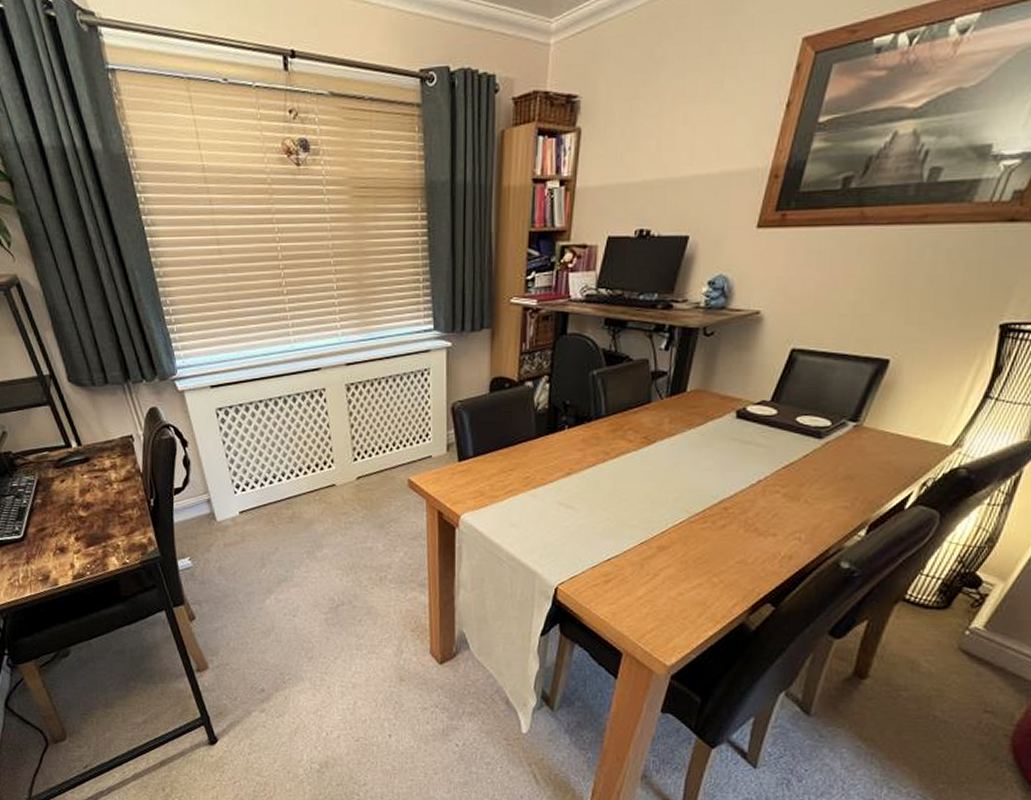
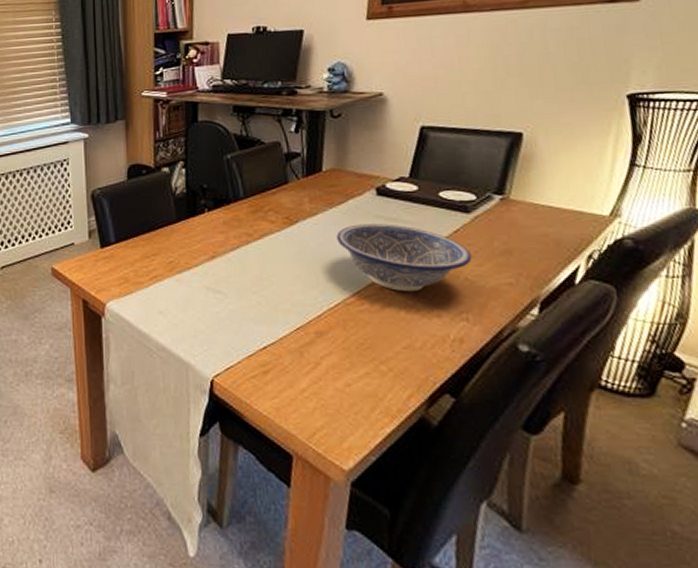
decorative bowl: none [690,446,816,513] -> present [336,224,472,292]

